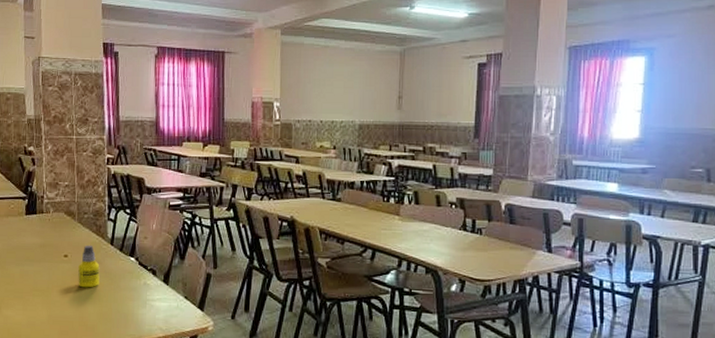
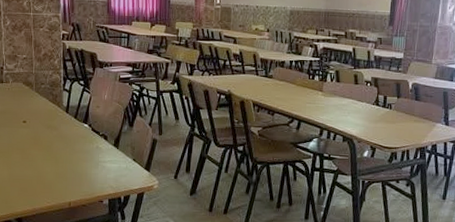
bottle: present [78,245,100,288] -> none [36,112,56,151]

